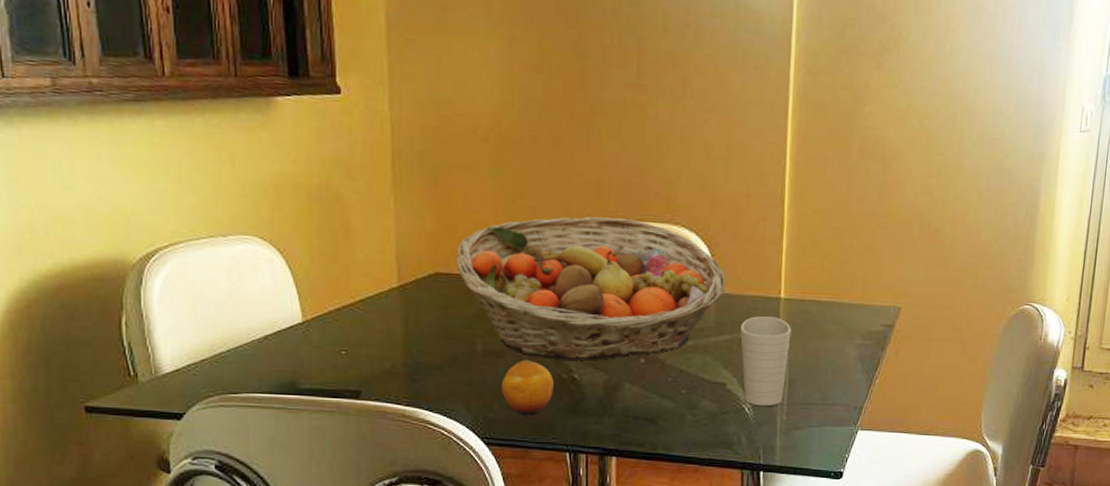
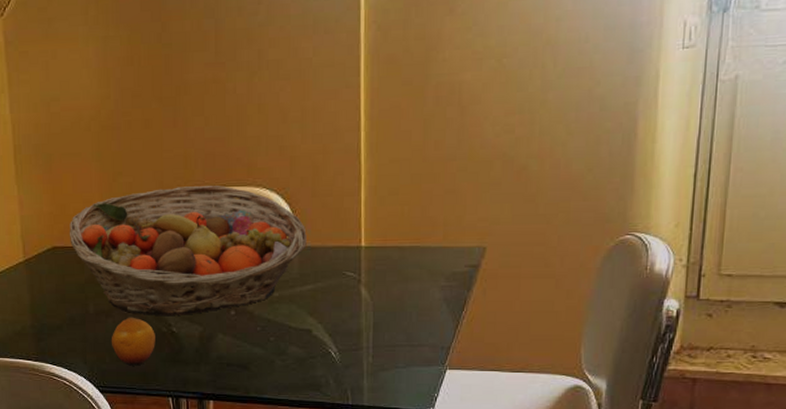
cup: present [739,316,792,407] -> none [322,265,374,350]

